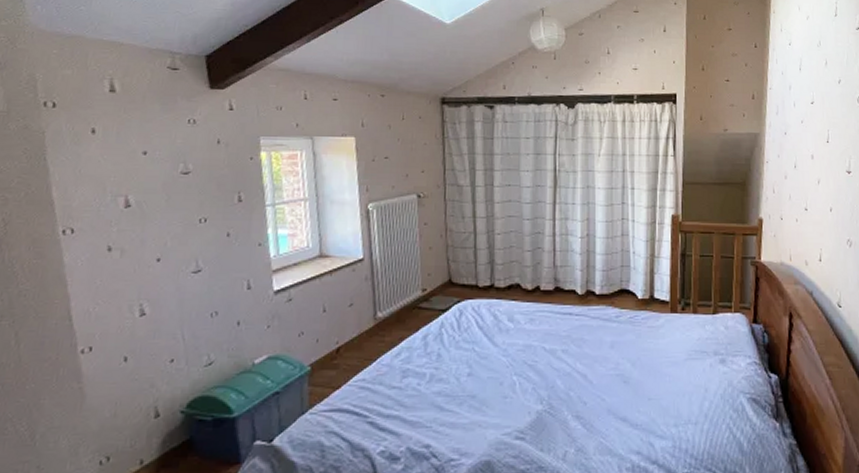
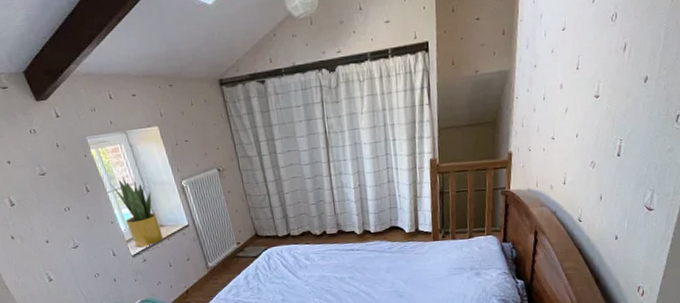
planter: none [273,189,326,281] -> present [110,176,164,247]

